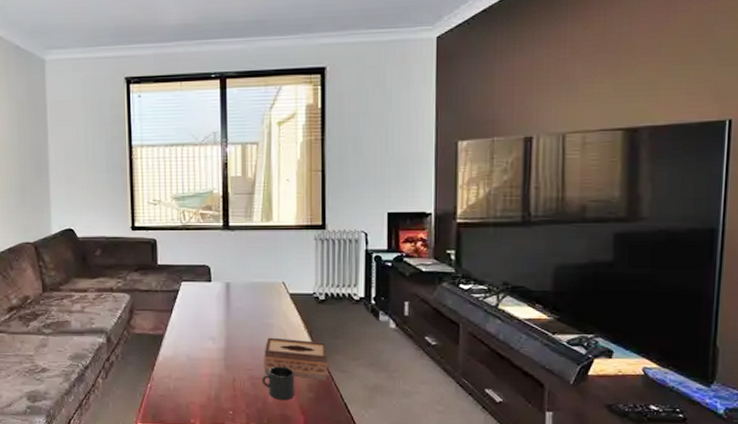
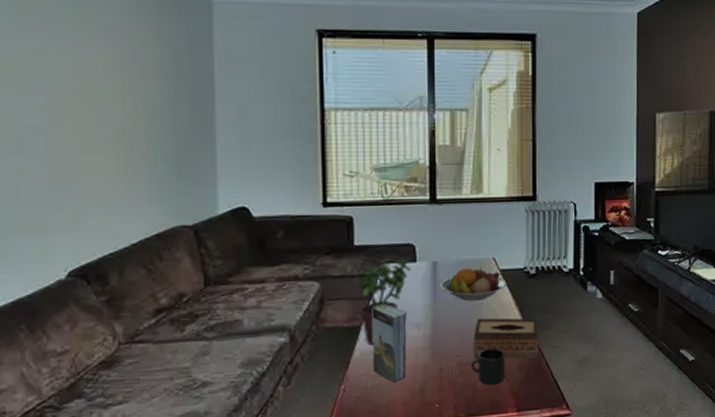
potted plant: none [162,276,206,353] -> present [359,256,411,346]
book: none [173,318,203,387] -> present [372,304,407,382]
fruit bowl: none [233,290,296,321] -> present [441,267,507,301]

